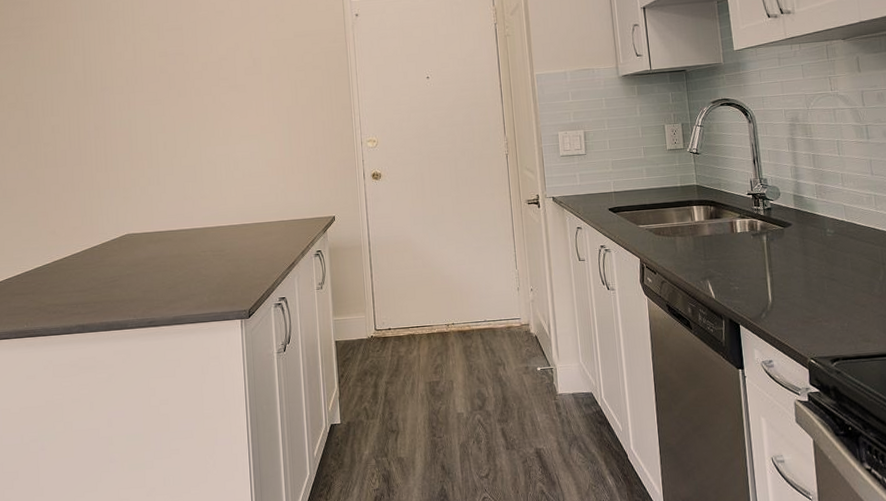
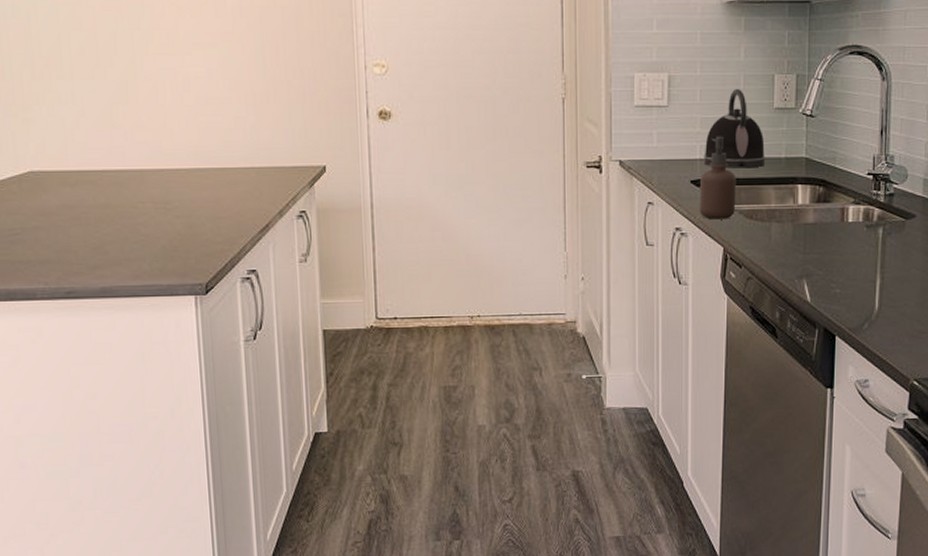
soap dispenser: none [616,173,646,238] -> present [699,136,737,220]
kettle: none [617,137,665,197] -> present [703,88,766,169]

